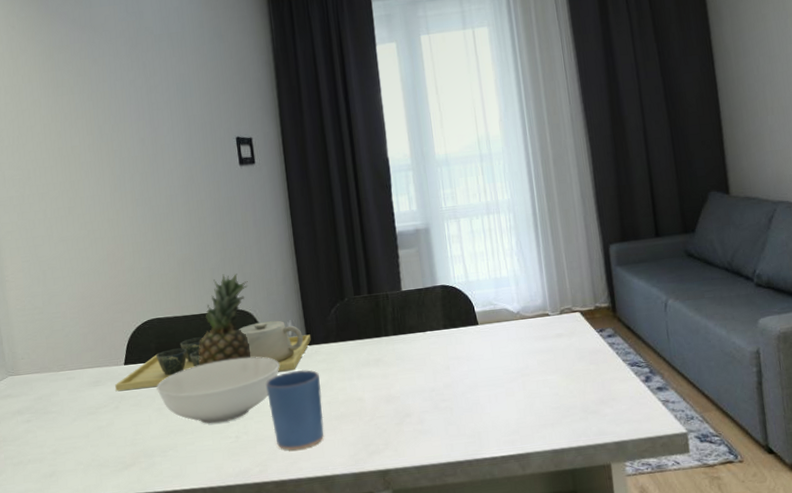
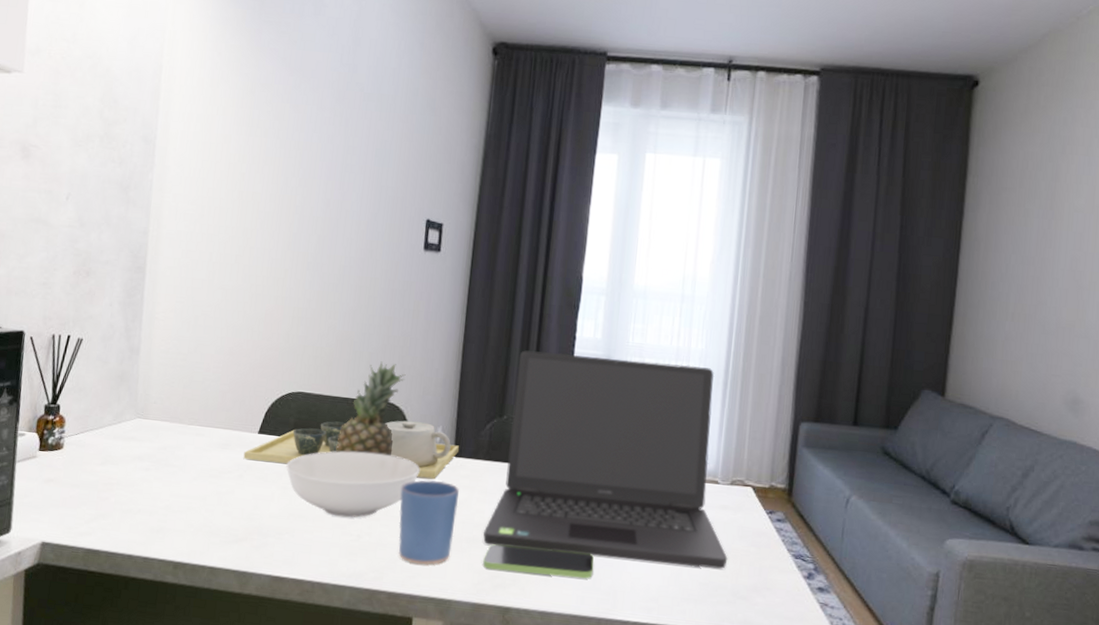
laptop: none [347,214,573,417] -> present [483,350,728,569]
phone: none [354,404,456,440] -> present [483,544,594,579]

